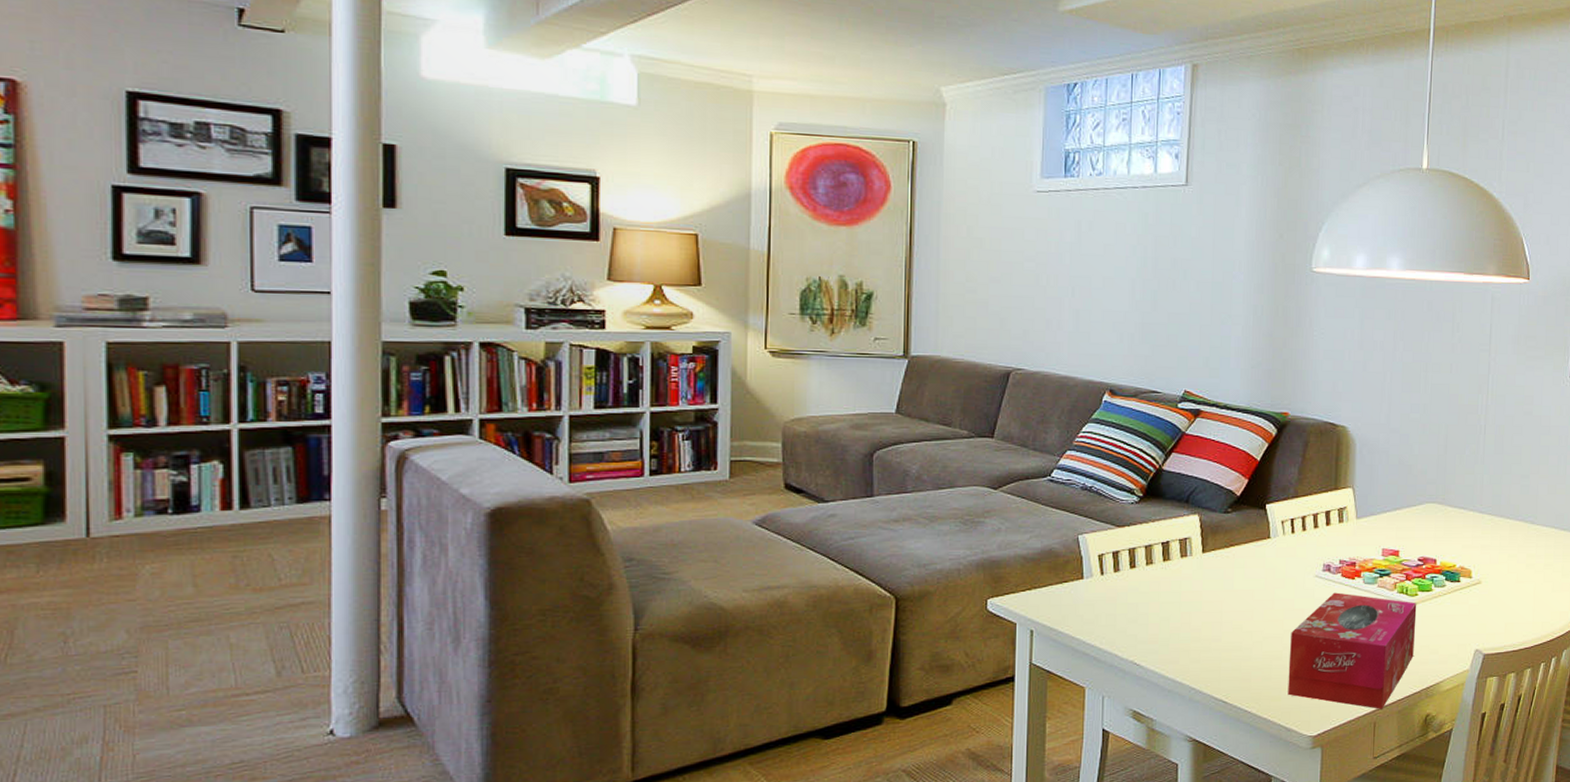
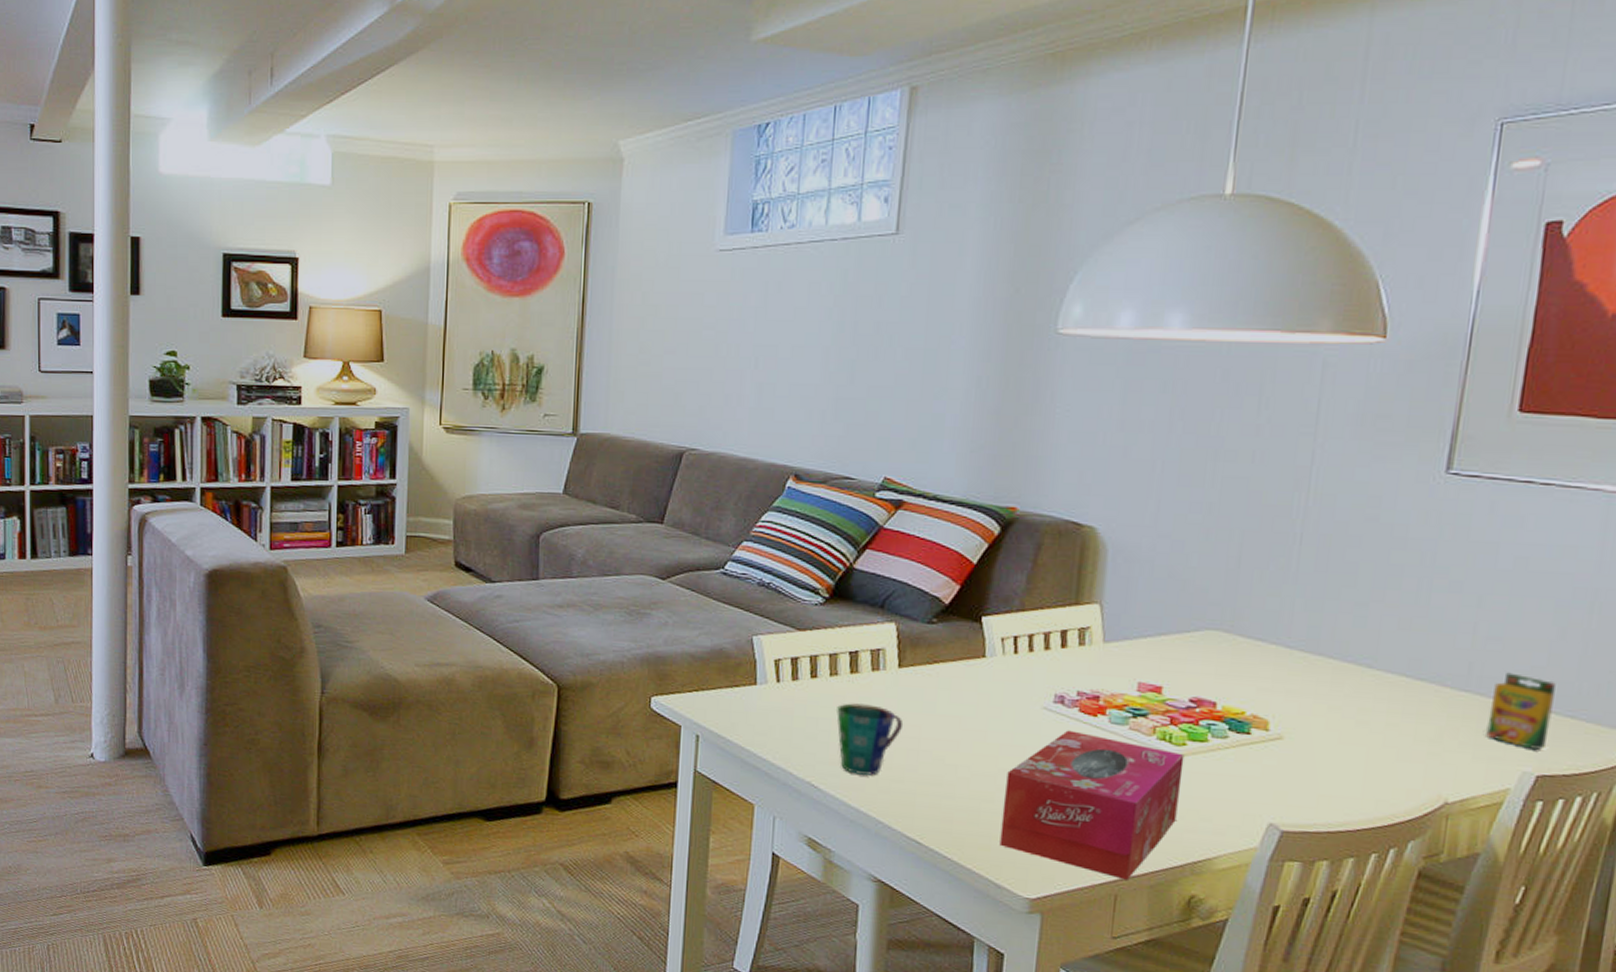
cup: none [1153,587,1209,650] -> present [837,703,904,776]

